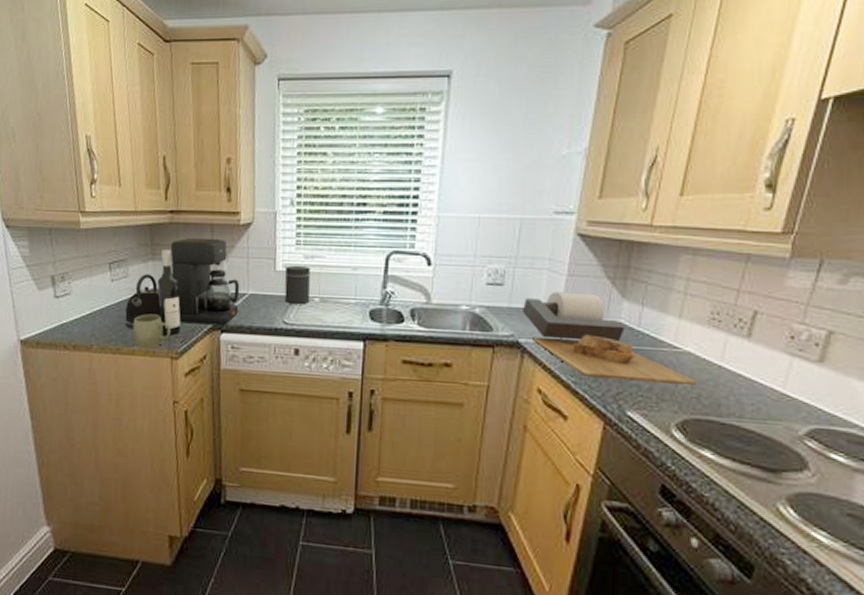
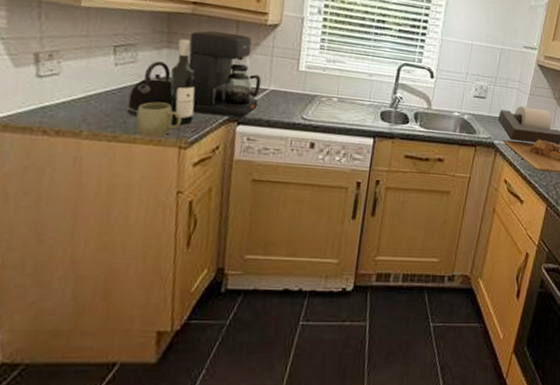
cylinder: present [284,265,310,305] -> none [304,67,332,103]

